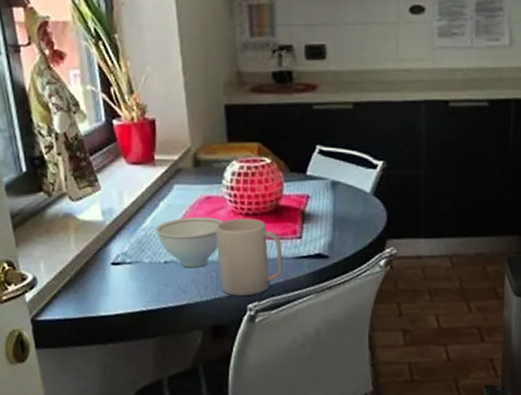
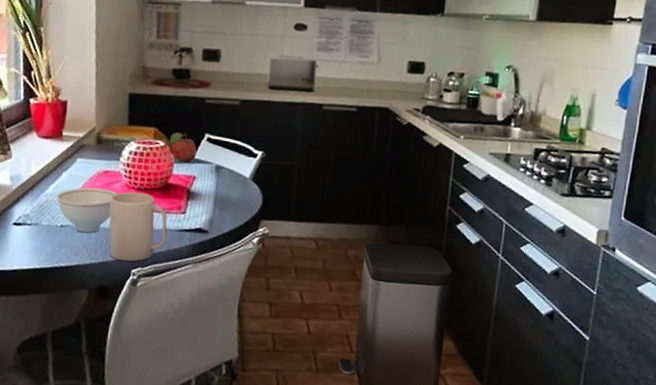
fruit: none [277,146,308,179] -> present [170,132,197,162]
toaster: none [382,44,441,88] -> present [267,54,319,92]

